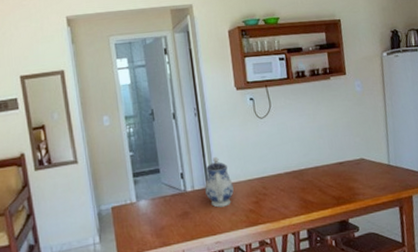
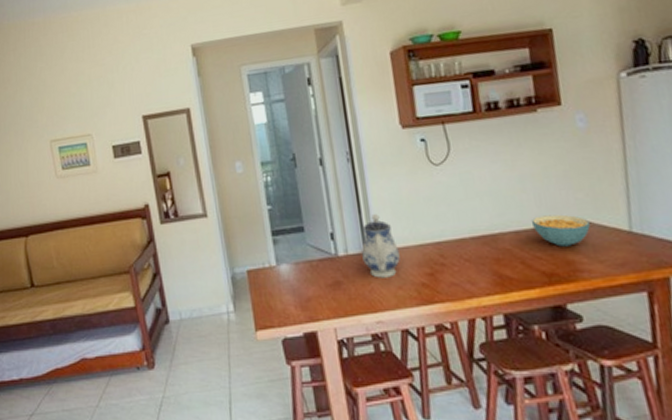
cereal bowl: none [327,154,364,177] -> present [532,214,590,247]

